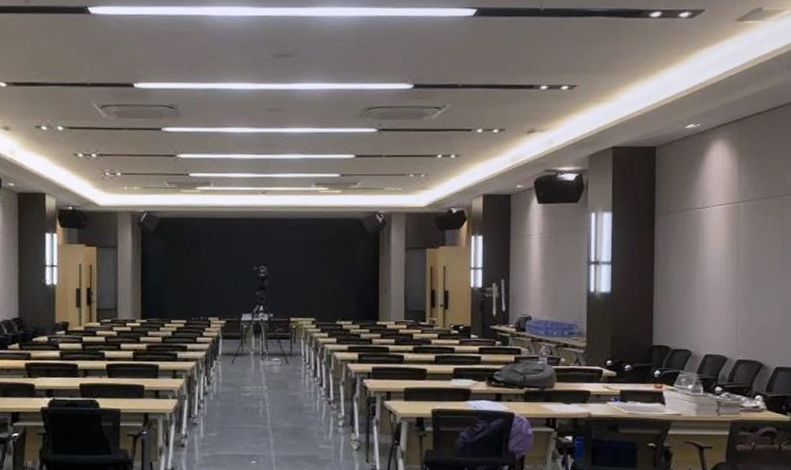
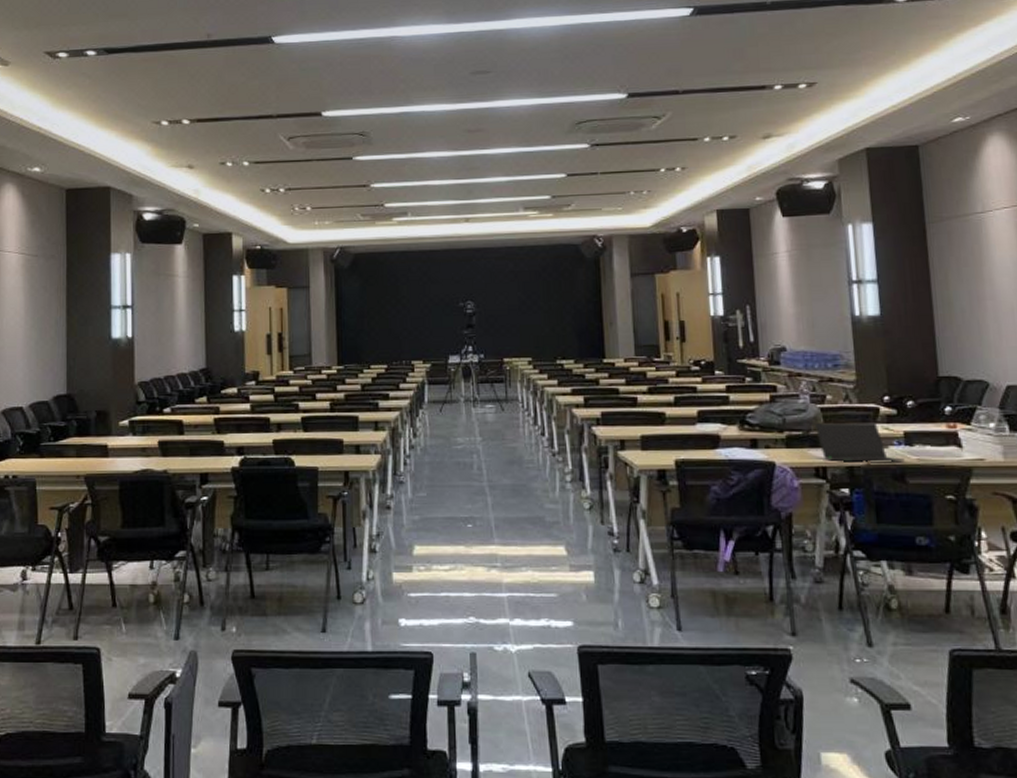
laptop: none [549,381,619,416] -> present [814,421,905,463]

